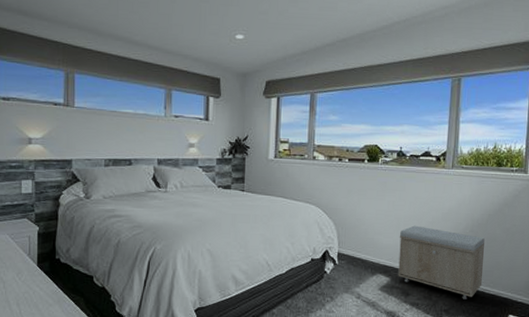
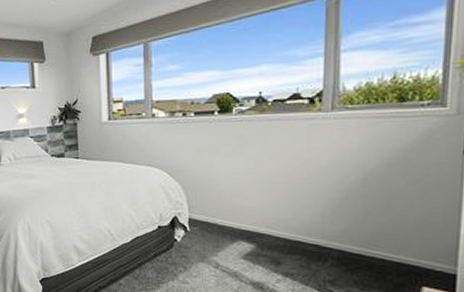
storage bench: present [398,225,485,300] -> none [263,183,383,269]

